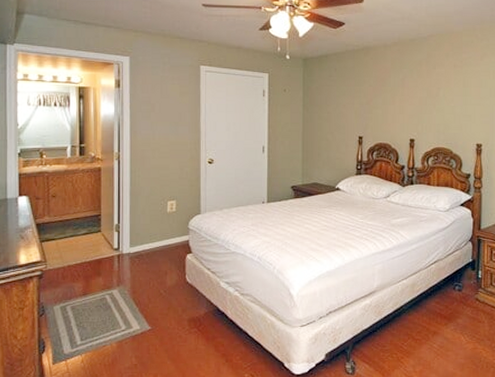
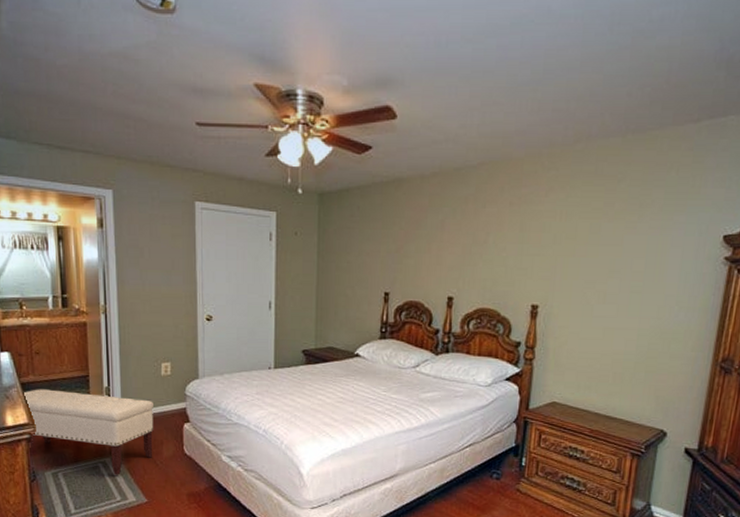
bench: none [39,229,159,306] -> present [24,389,154,475]

